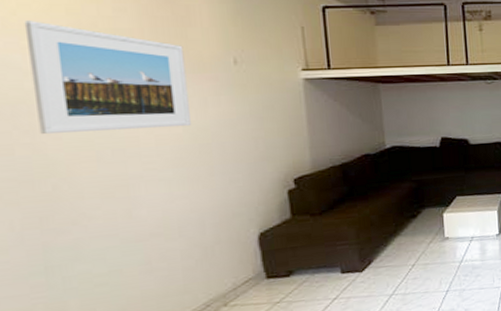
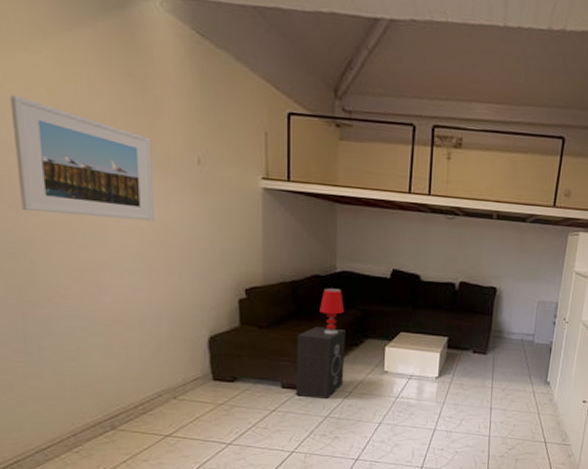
speaker: none [352,203,406,279] -> present [296,327,345,400]
table lamp: none [373,164,399,211] -> present [320,288,345,334]

